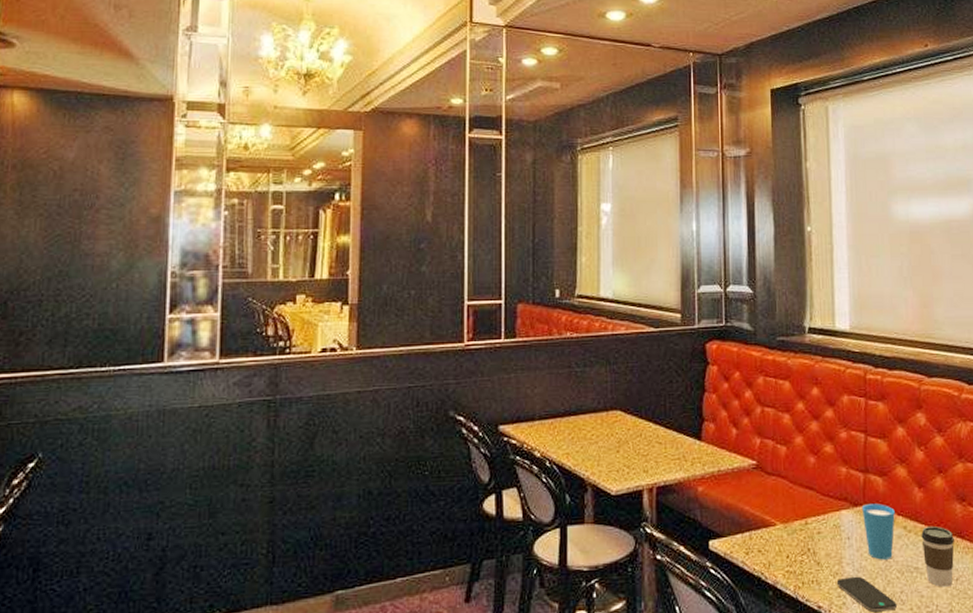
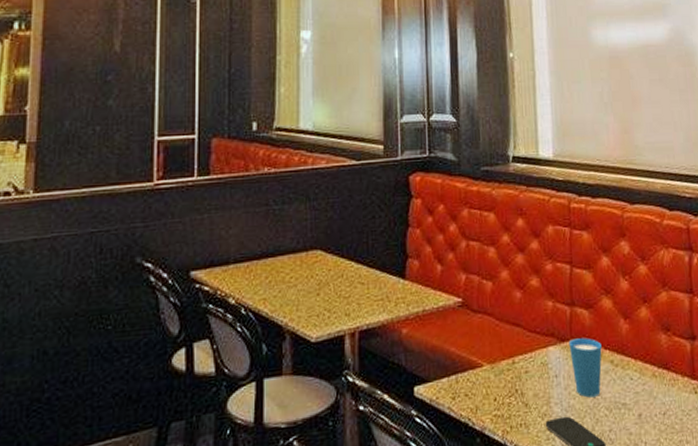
coffee cup: present [921,525,954,587] -> none [628,358,661,423]

